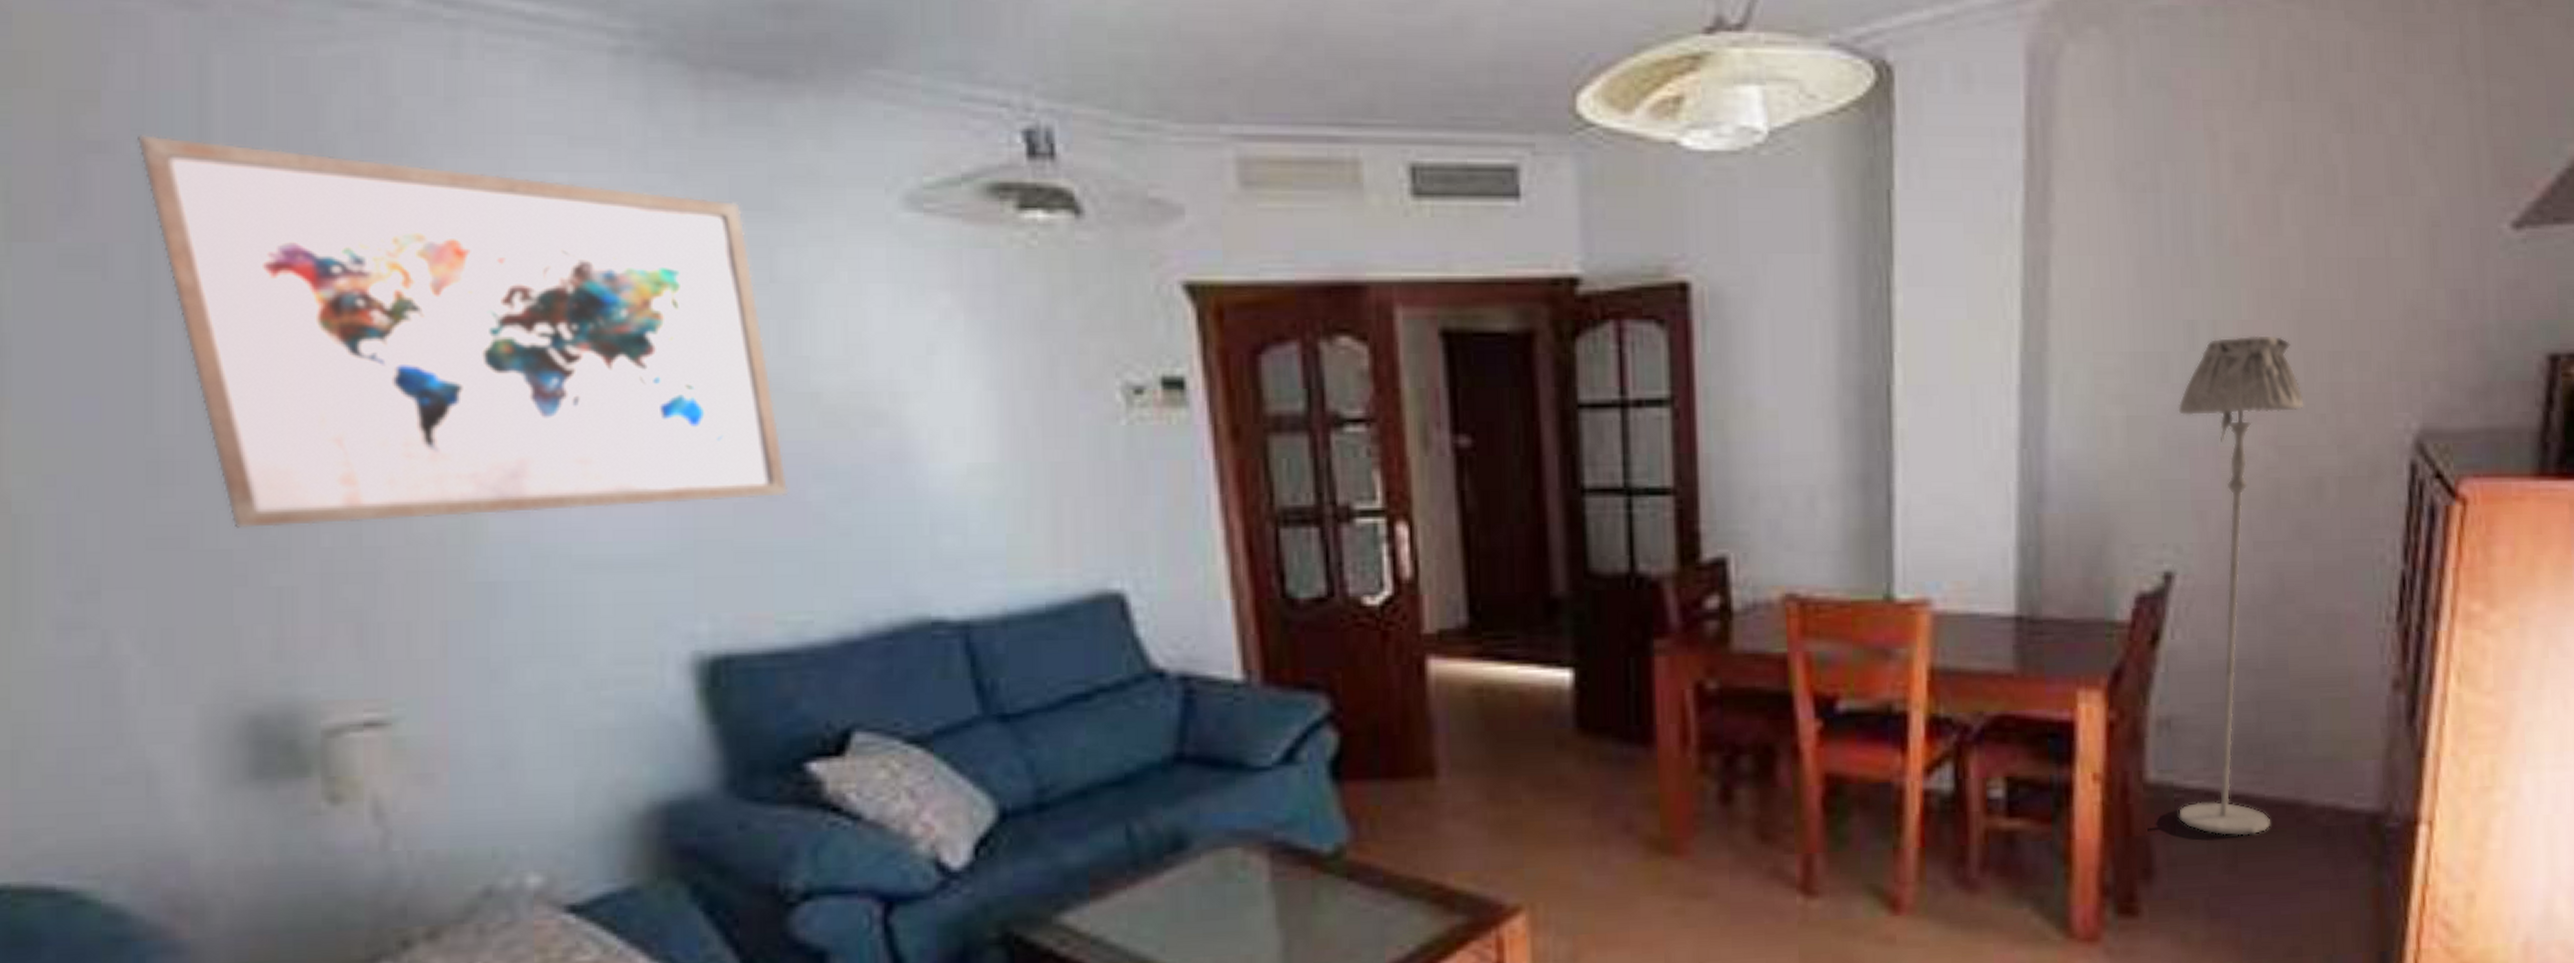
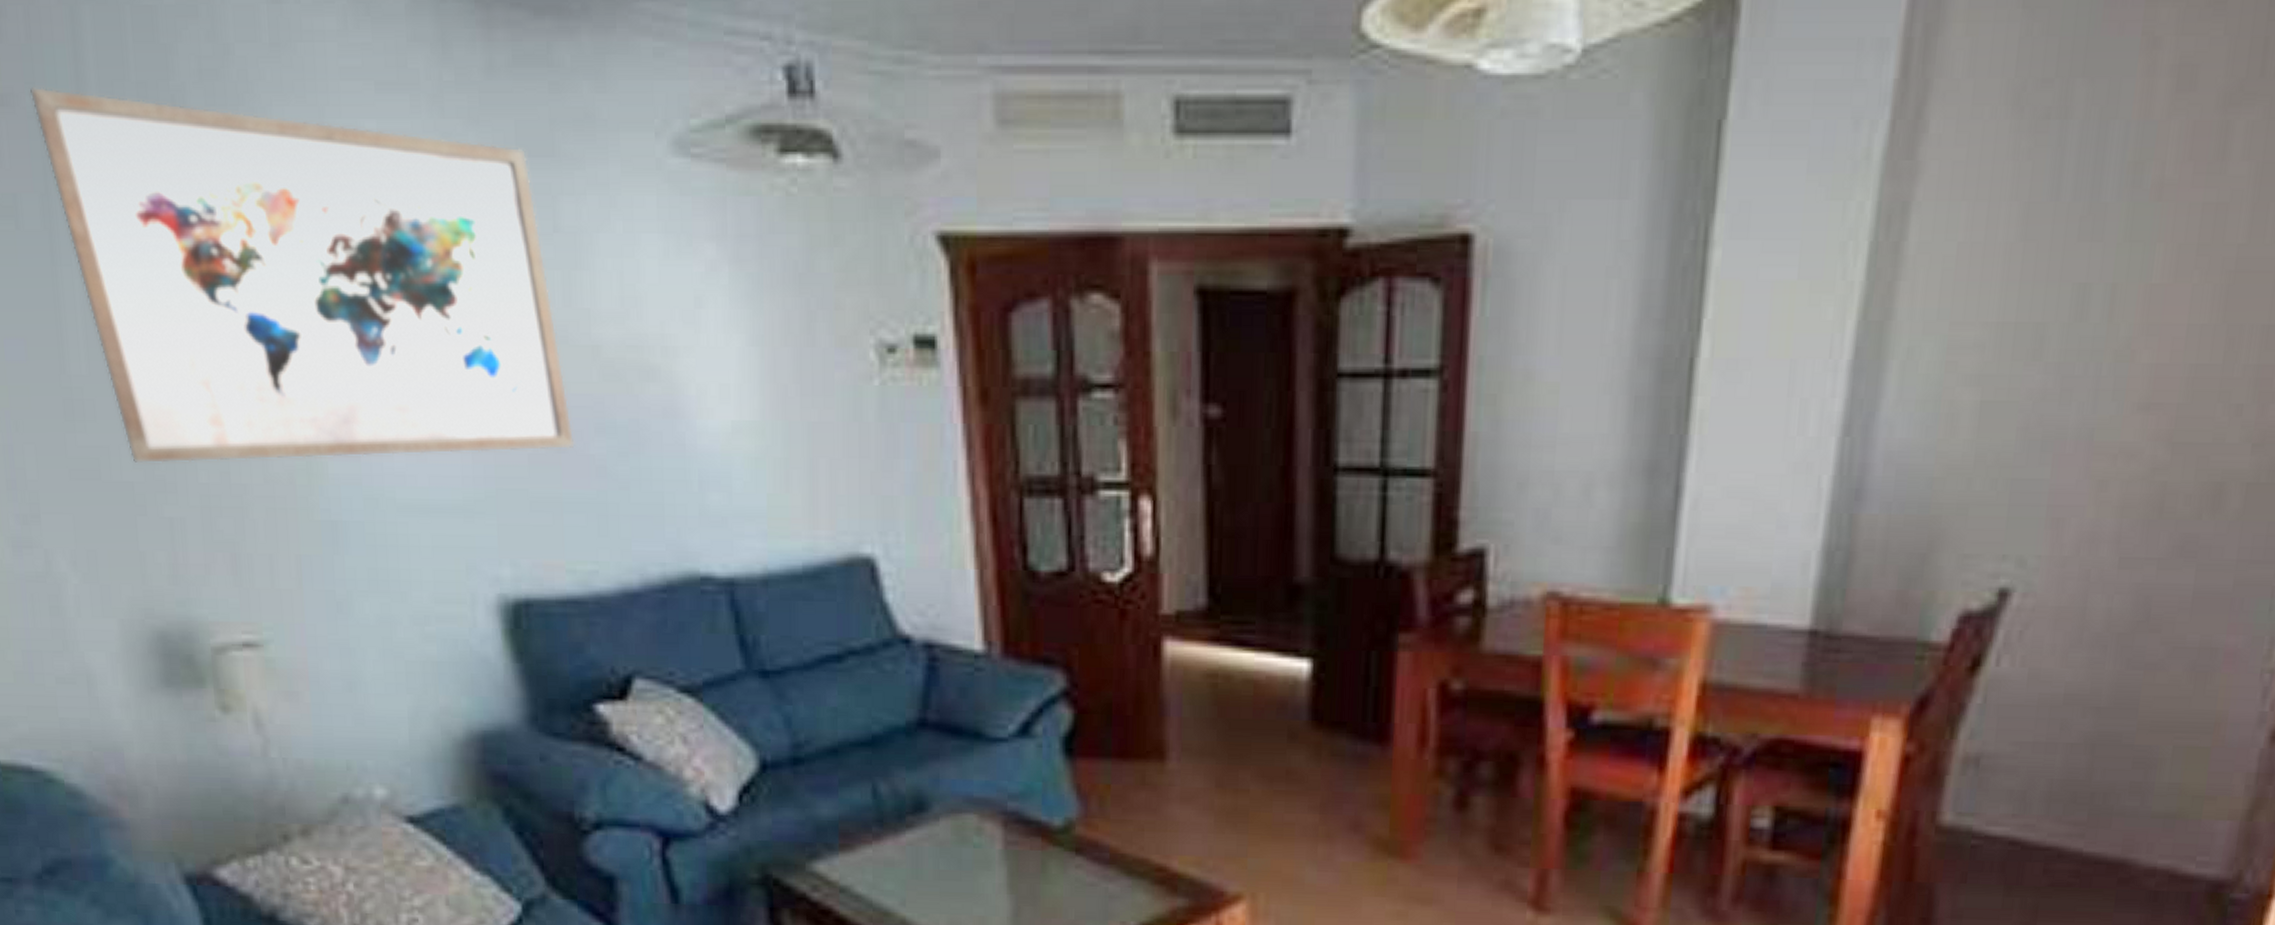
floor lamp: present [2177,335,2304,836] -> none [1972,303,2218,893]

